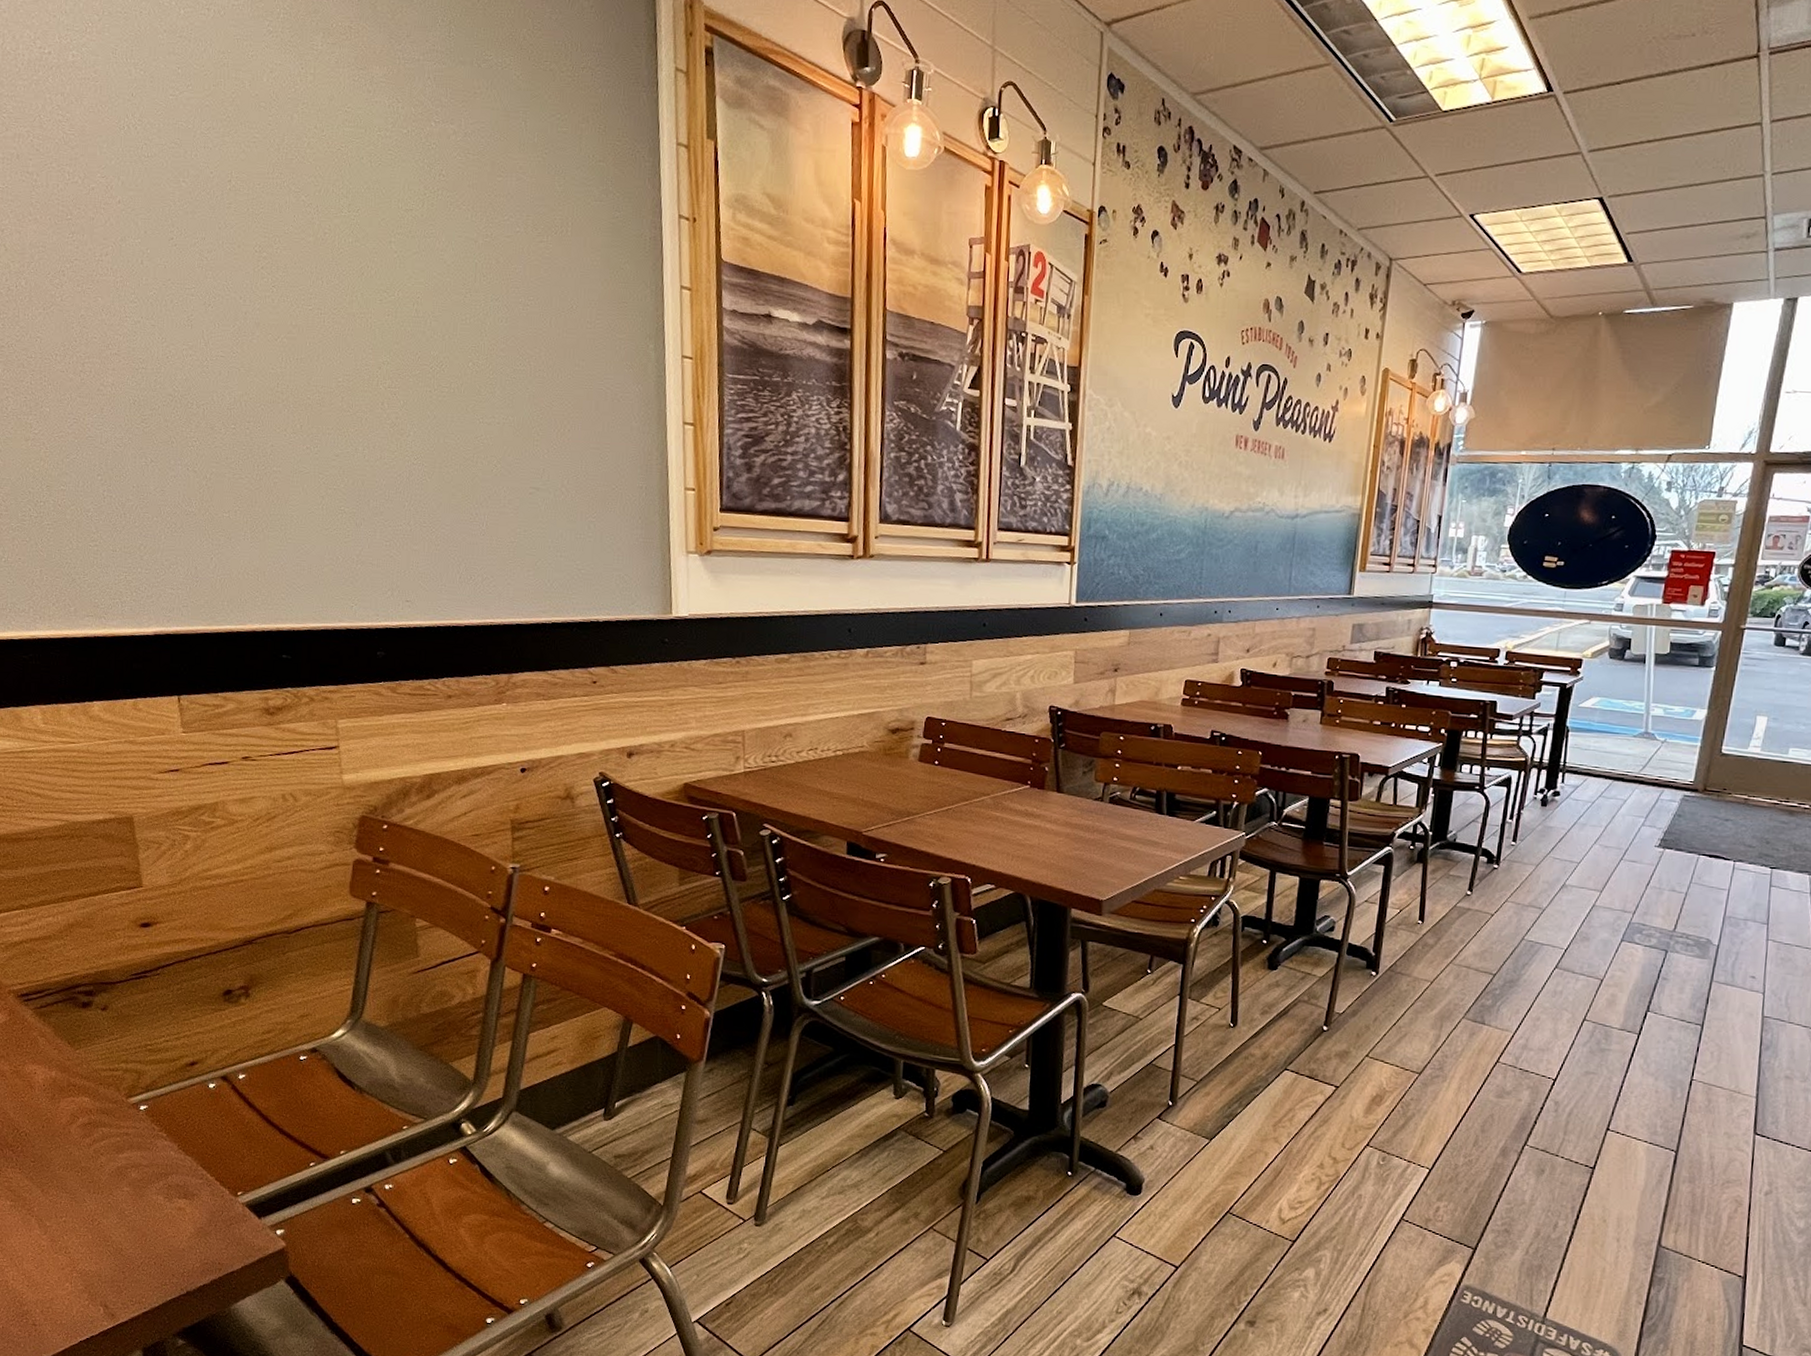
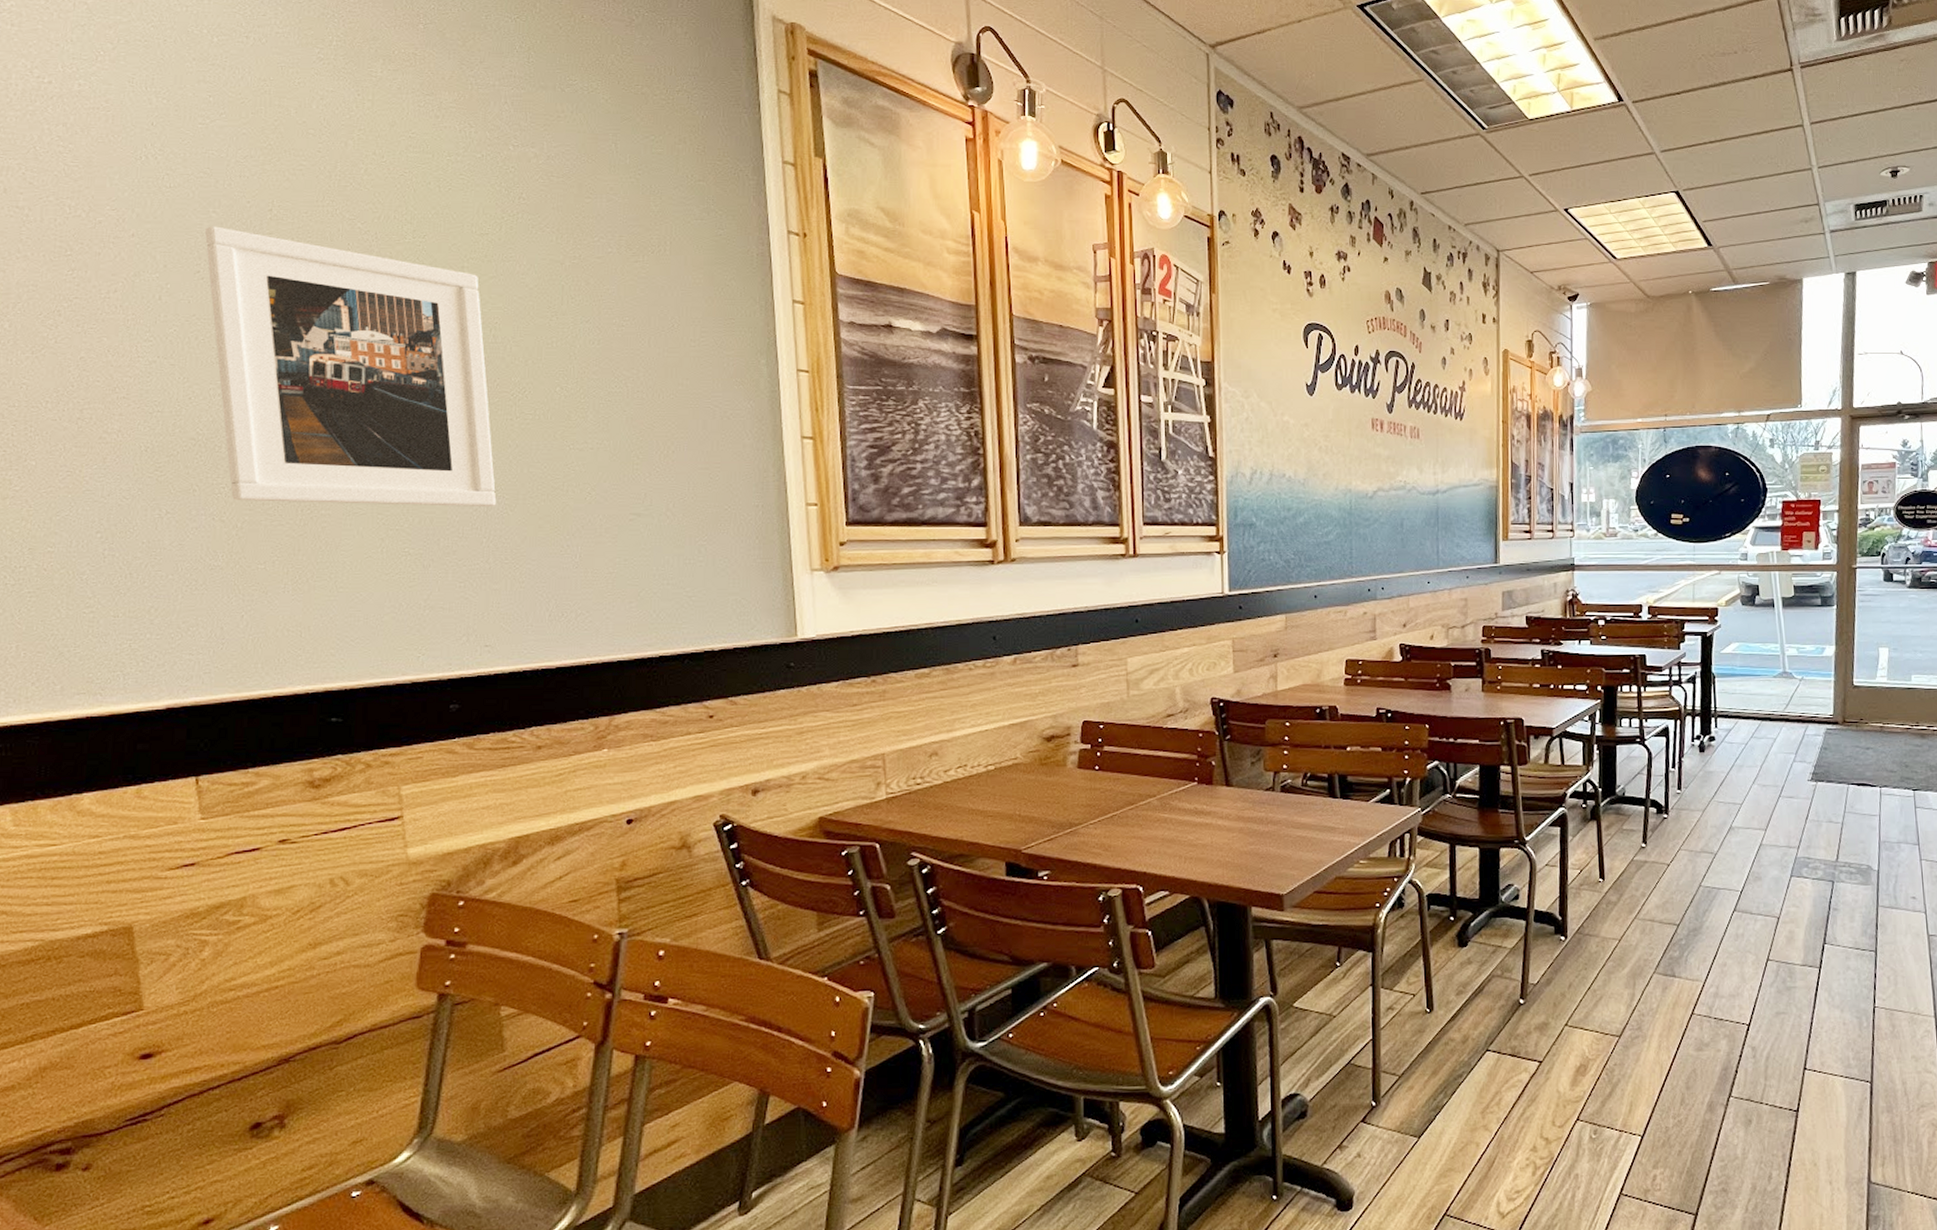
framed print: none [176,195,417,473] -> present [204,226,497,507]

